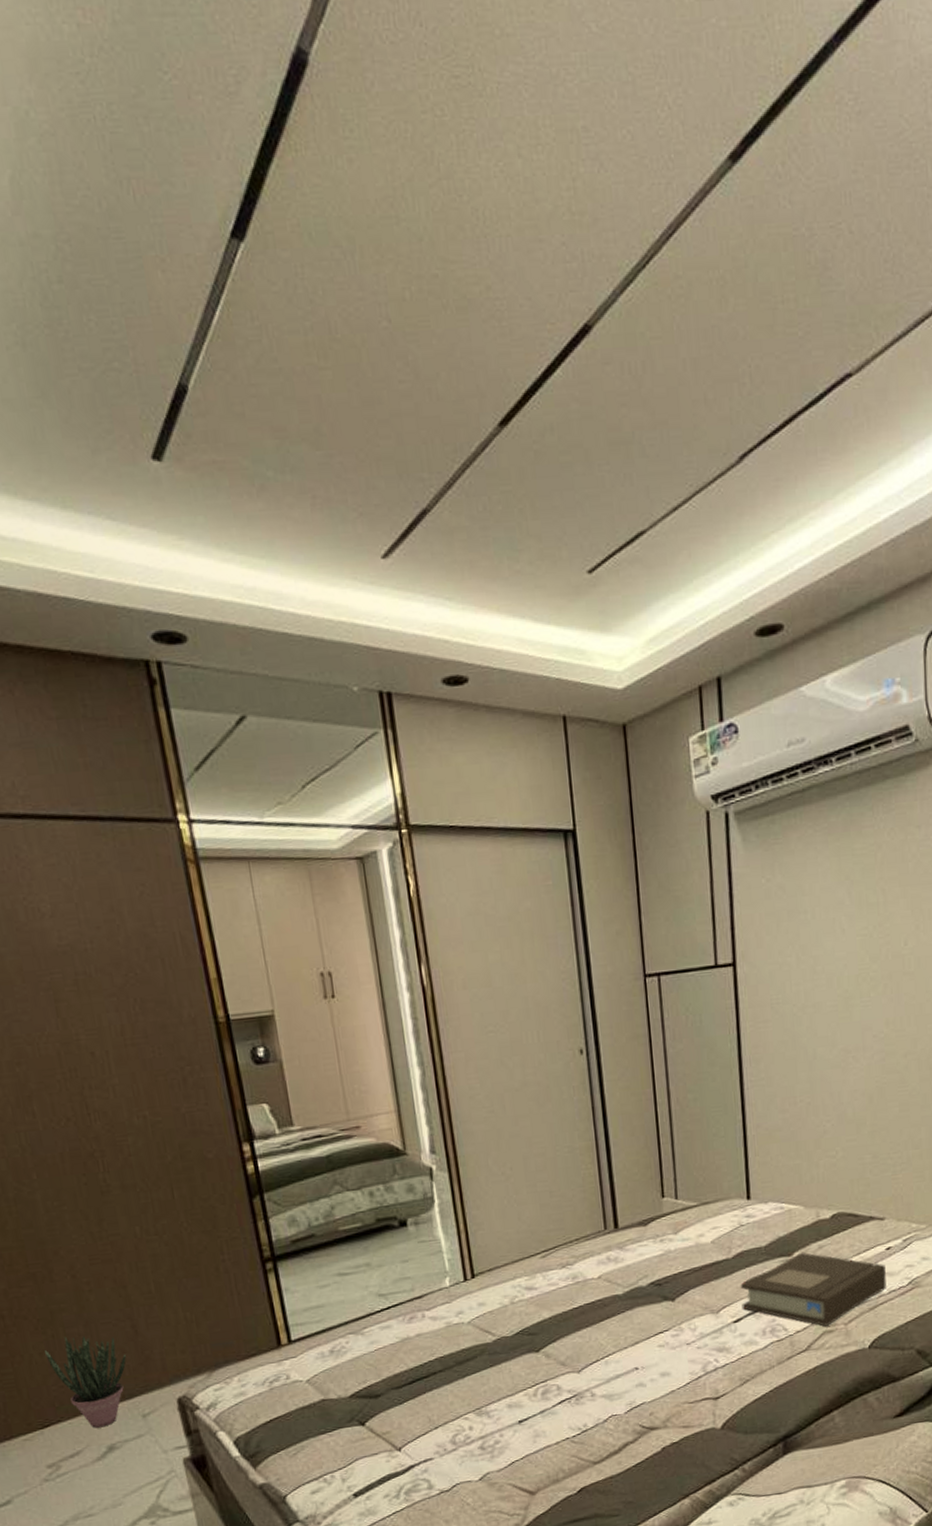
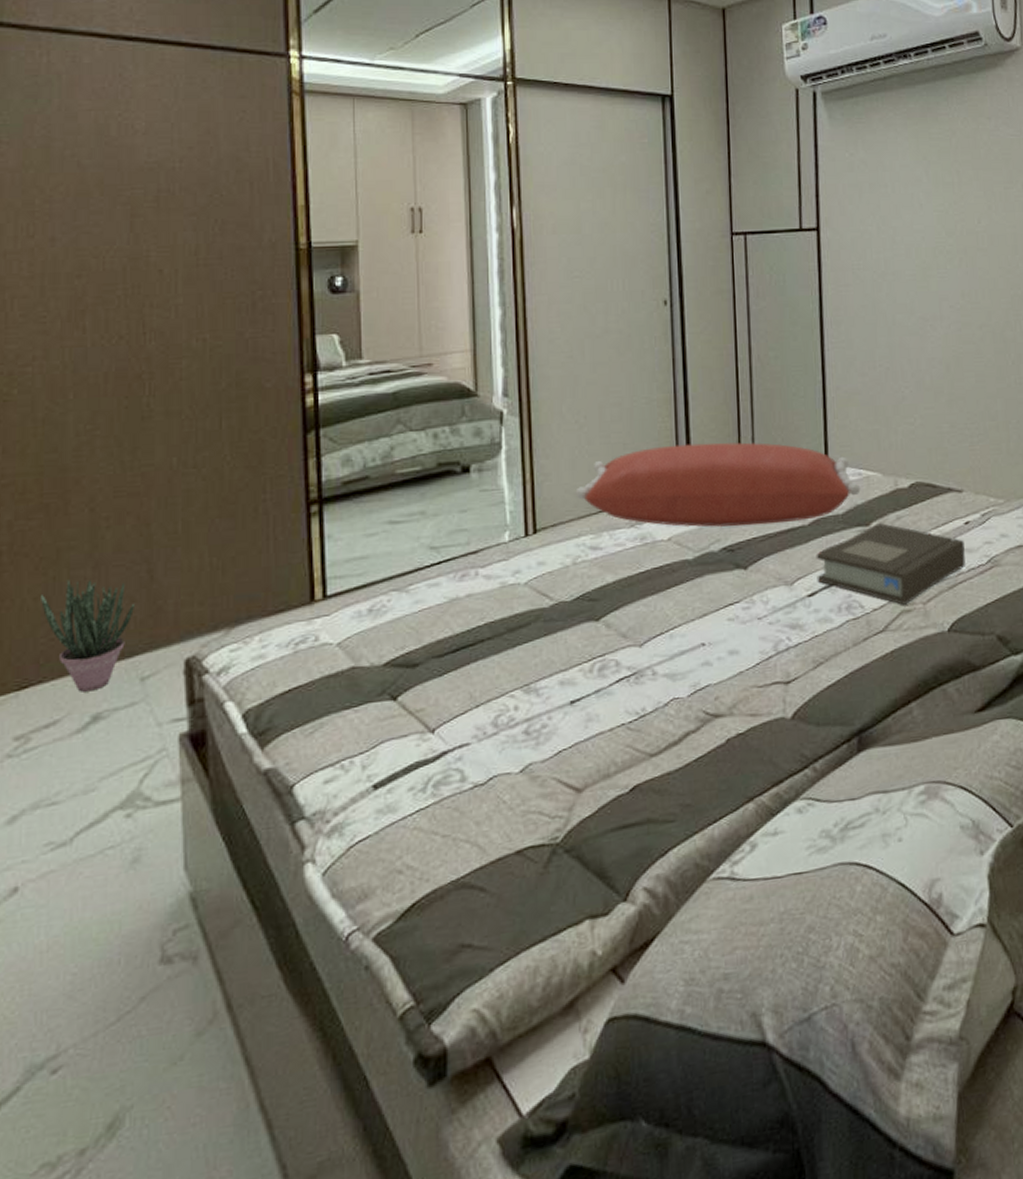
pillow: none [507,1183,783,1265] -> present [575,442,861,528]

